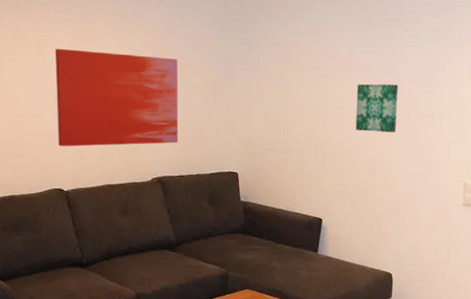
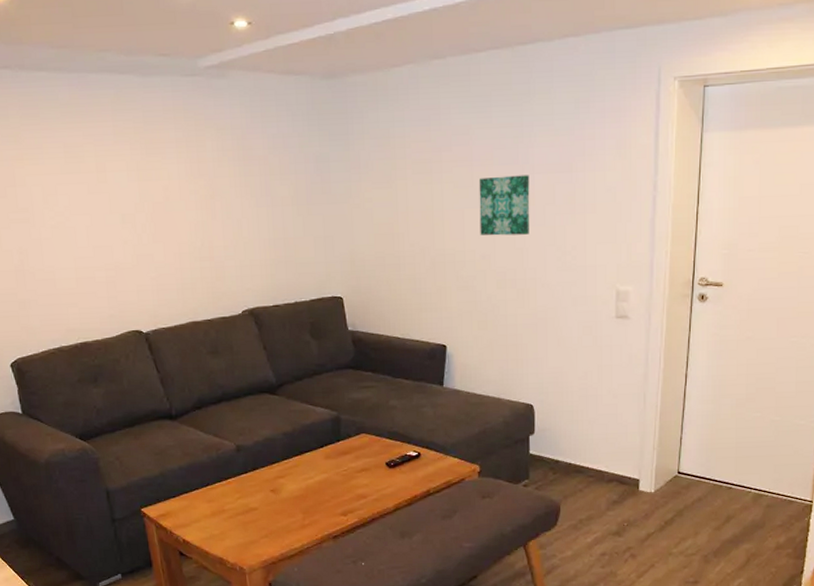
wall art: present [55,49,179,147] -> none [117,163,270,281]

